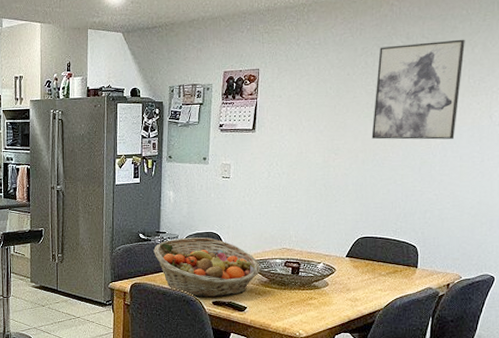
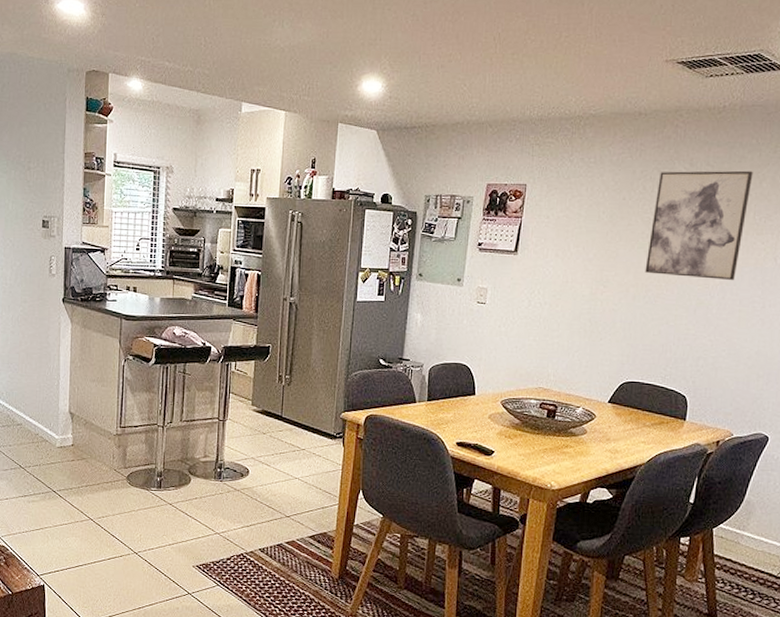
fruit basket: present [154,237,260,298] -> none [394,367,513,438]

